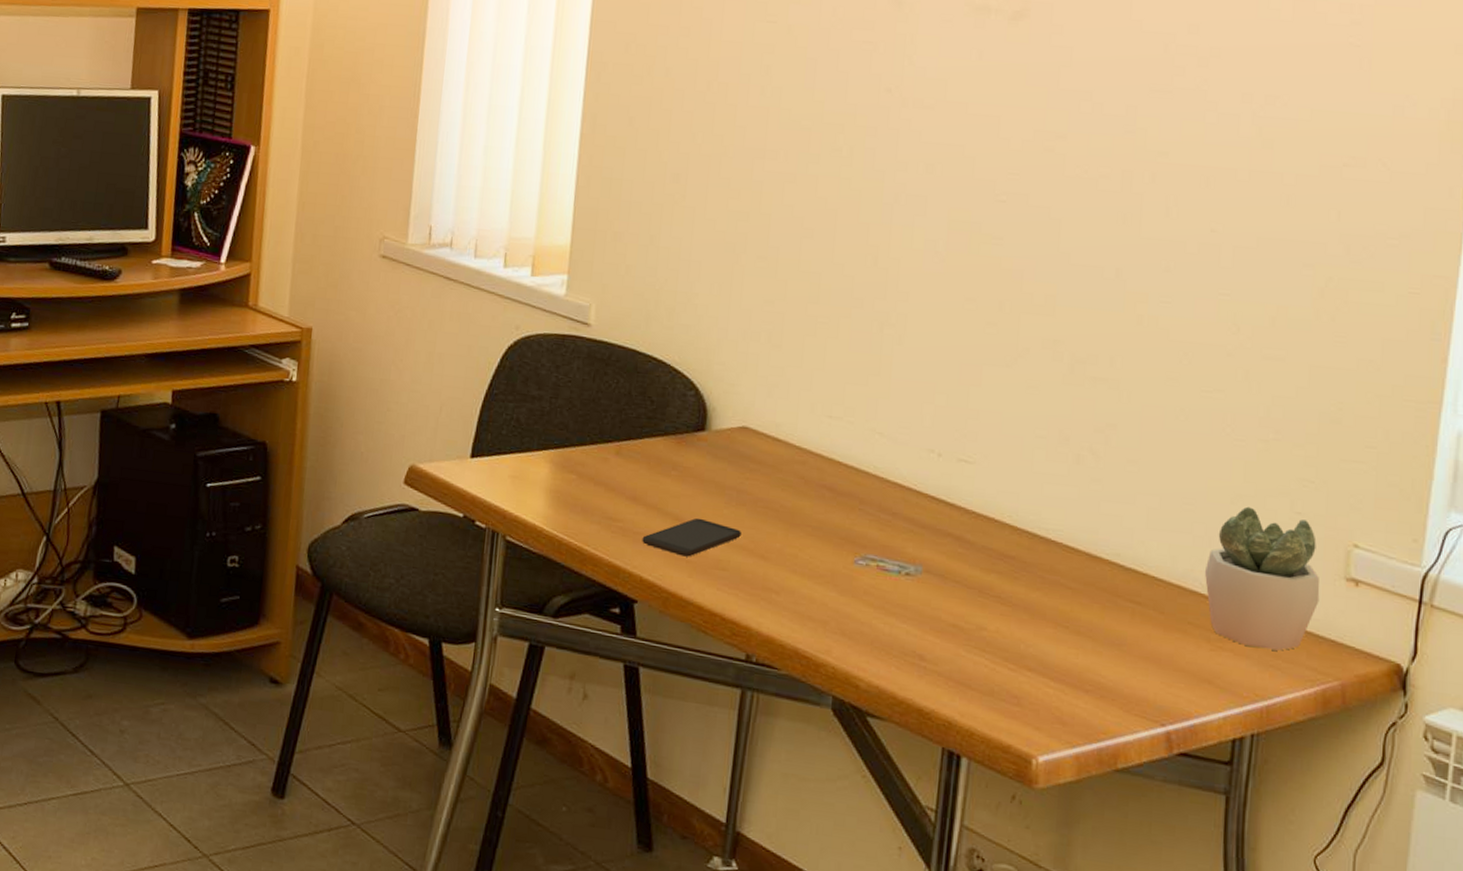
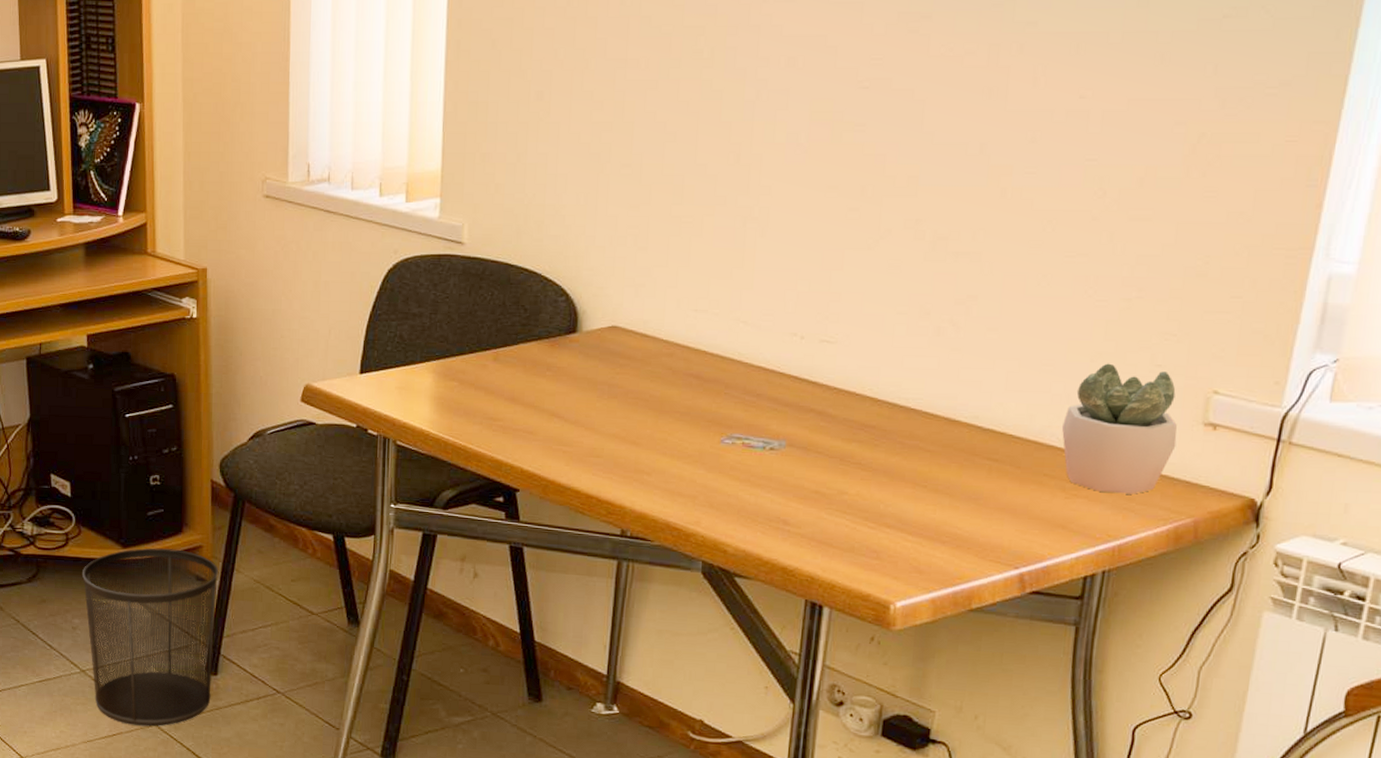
waste bin: none [137,640,296,858] -> present [81,547,218,726]
mobile phone: present [642,518,741,557] -> none [521,412,614,448]

